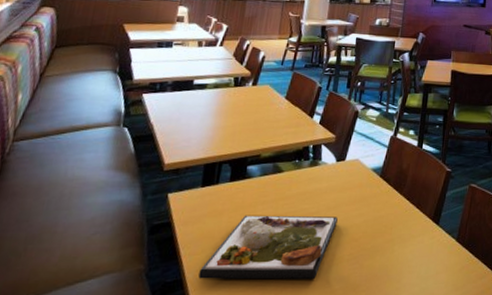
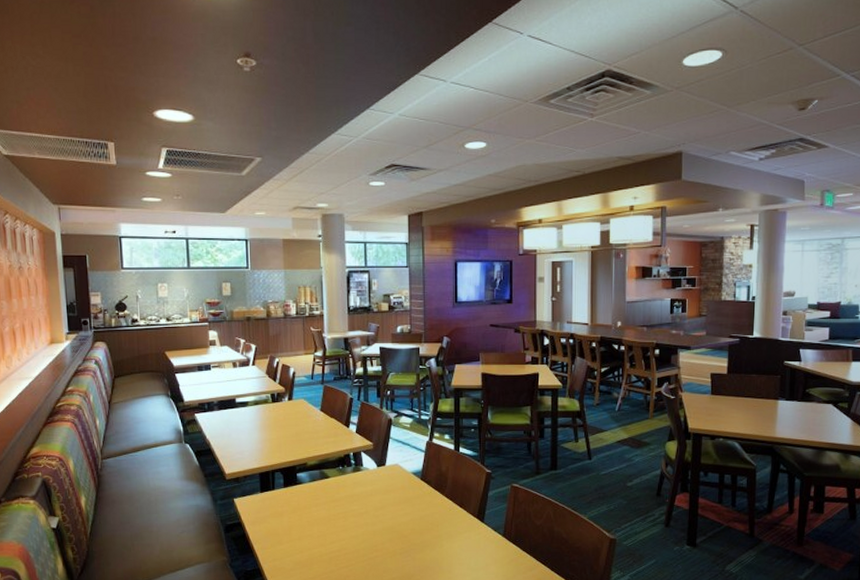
dinner plate: present [198,215,338,280] -> none [272,515,386,569]

